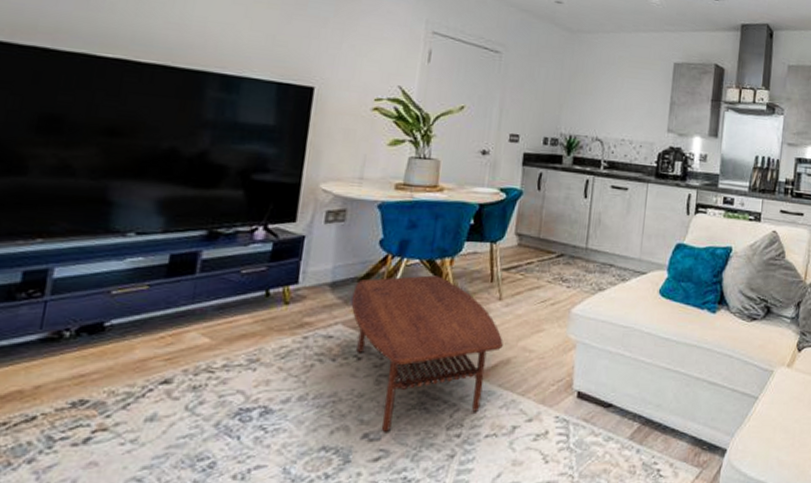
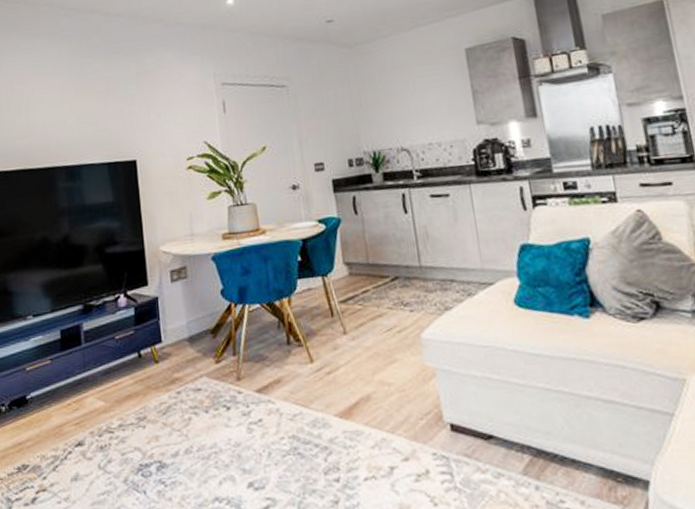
coffee table: present [351,275,503,432] -> none [208,317,359,480]

